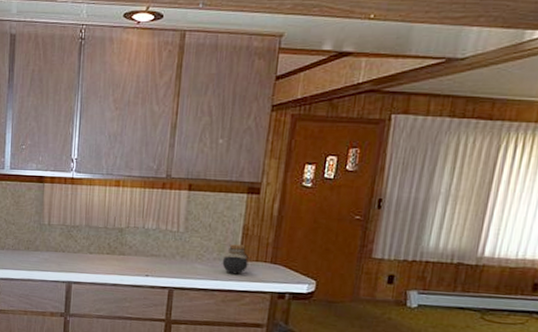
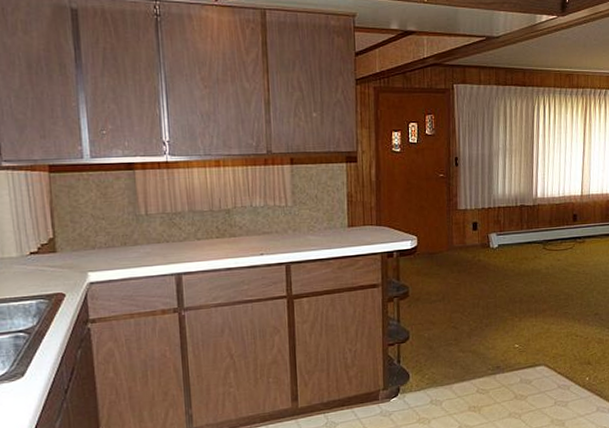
jar: present [222,244,251,275] -> none [333,212,359,241]

